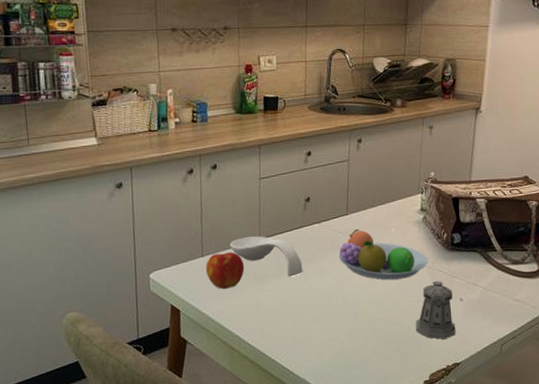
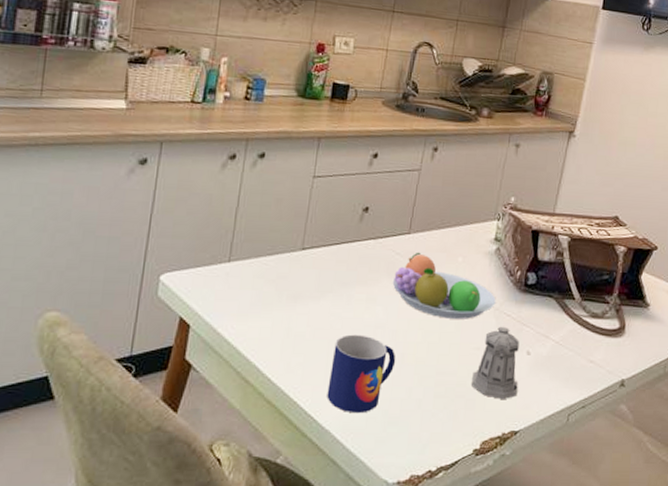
apple: present [205,251,245,289] -> none [230,260,279,305]
spoon rest: present [230,236,303,277] -> none [265,244,349,301]
mug: none [297,301,351,364] -> present [327,334,396,414]

